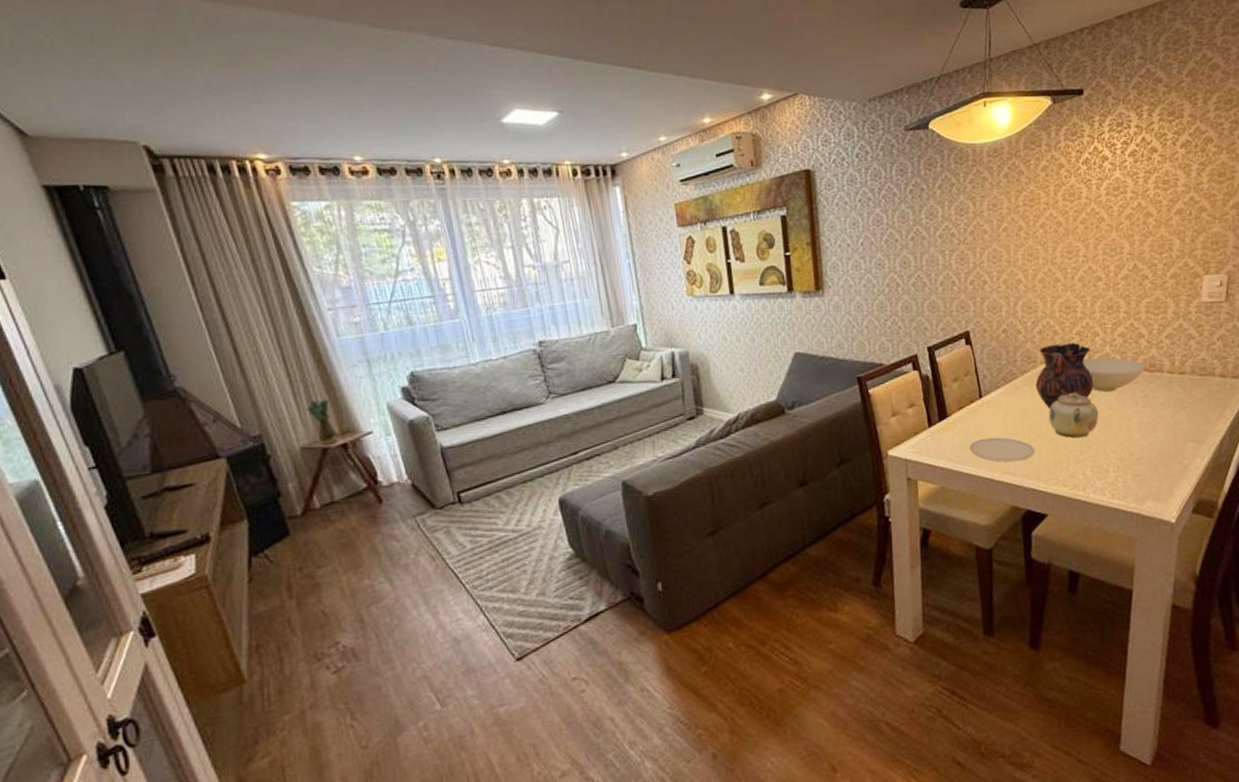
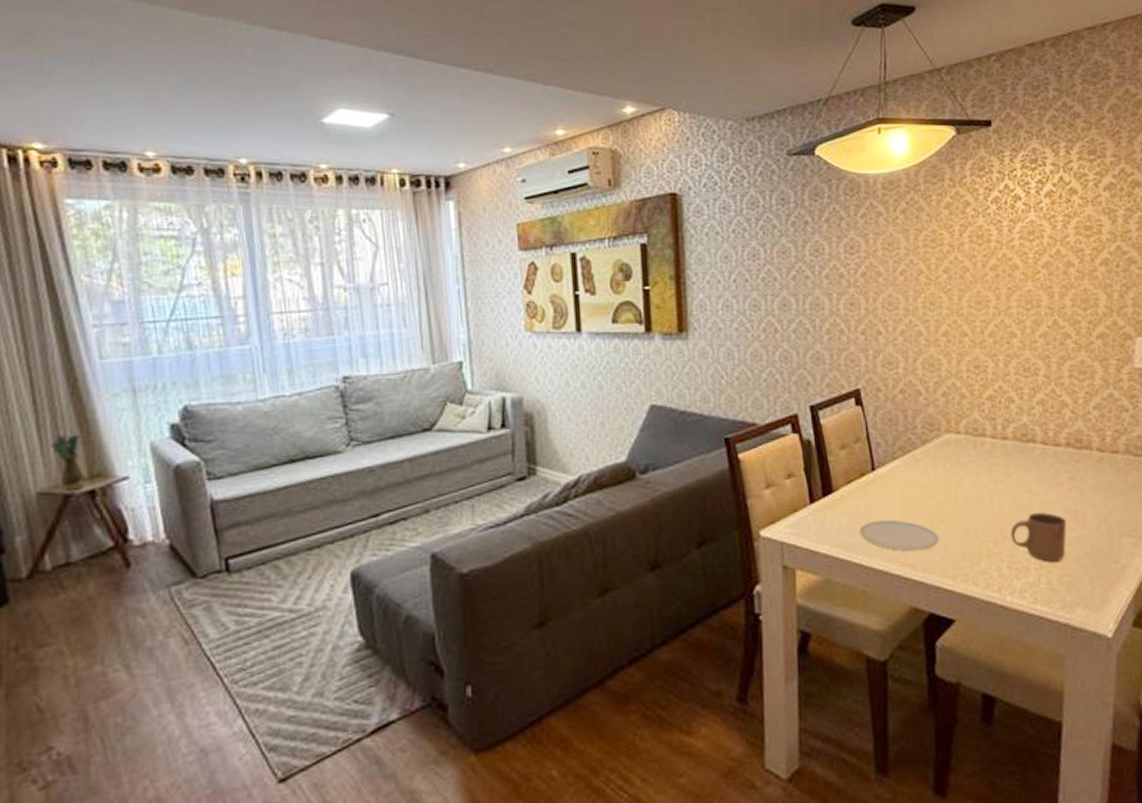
vase: present [1035,342,1094,409] -> none [939,408,1009,487]
teapot: present [1048,392,1099,438] -> none [955,469,1016,525]
bowl: present [1082,357,1145,392] -> none [995,428,1071,470]
cup: none [1093,425,1141,465] -> present [1010,513,1067,562]

